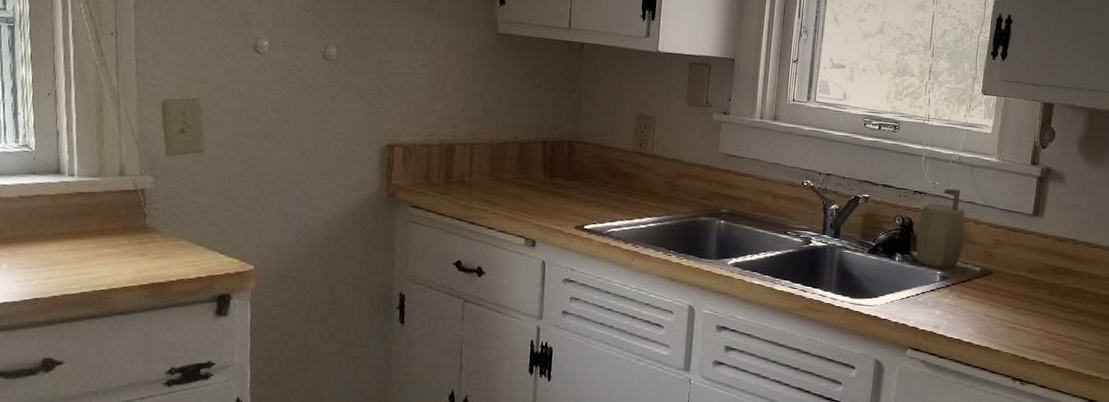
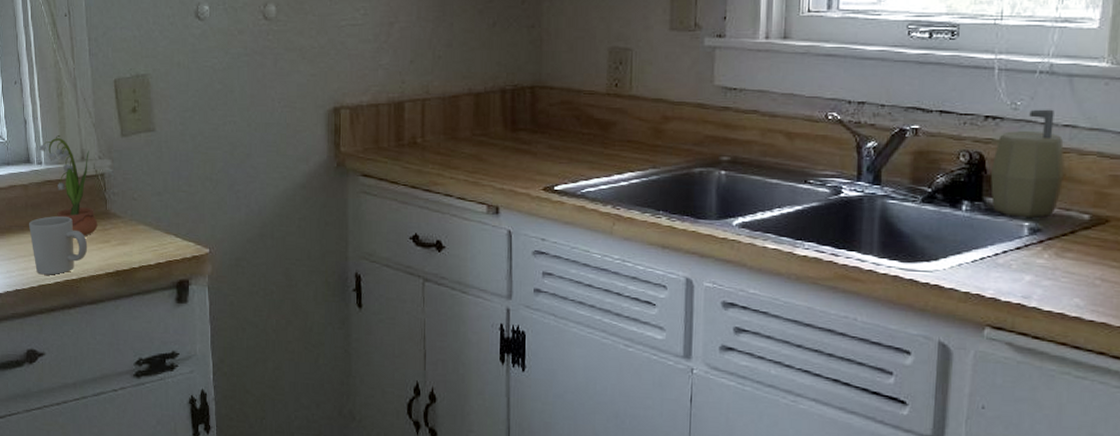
mug: none [54,227,122,285] -> present [29,216,88,275]
potted flower: none [72,148,134,249] -> present [39,134,98,236]

